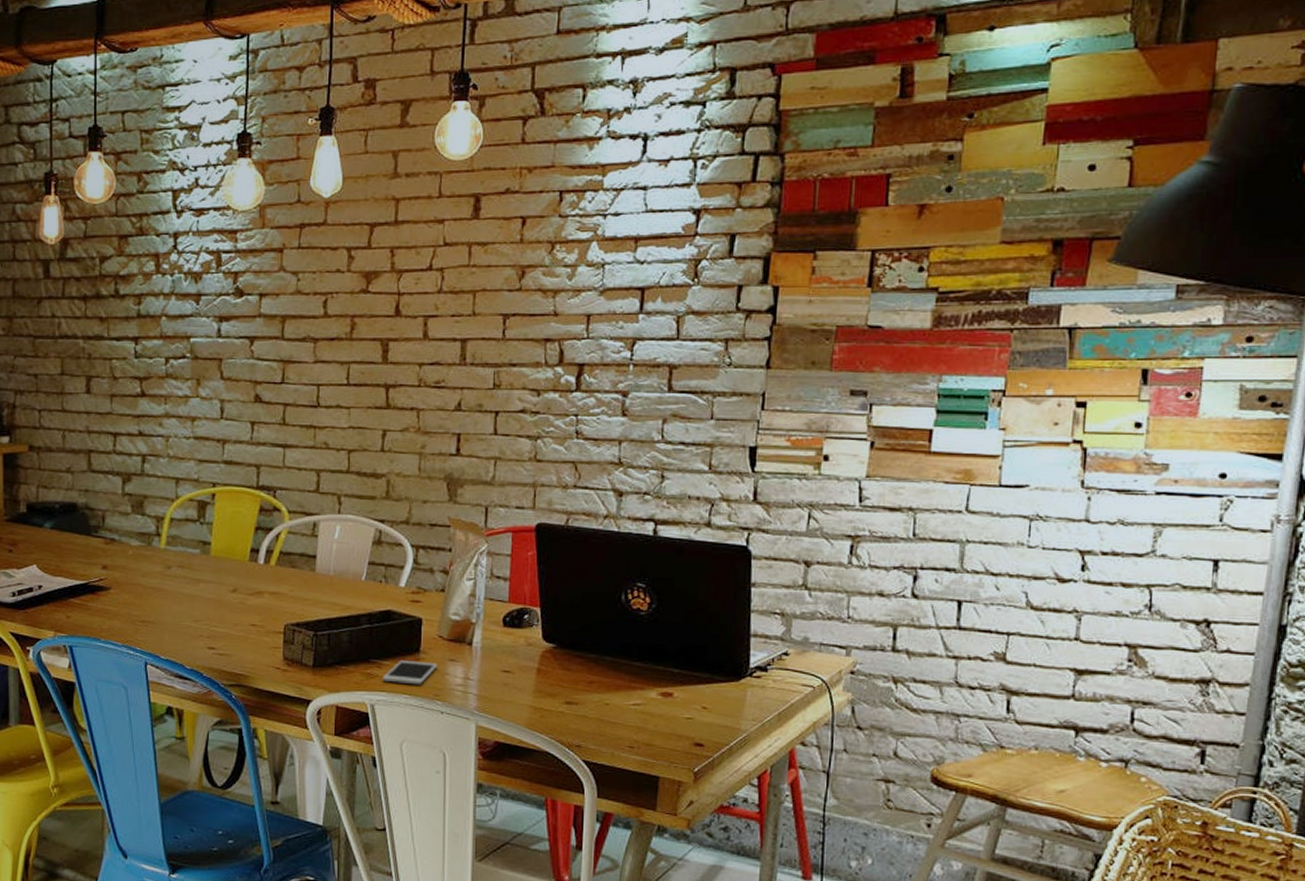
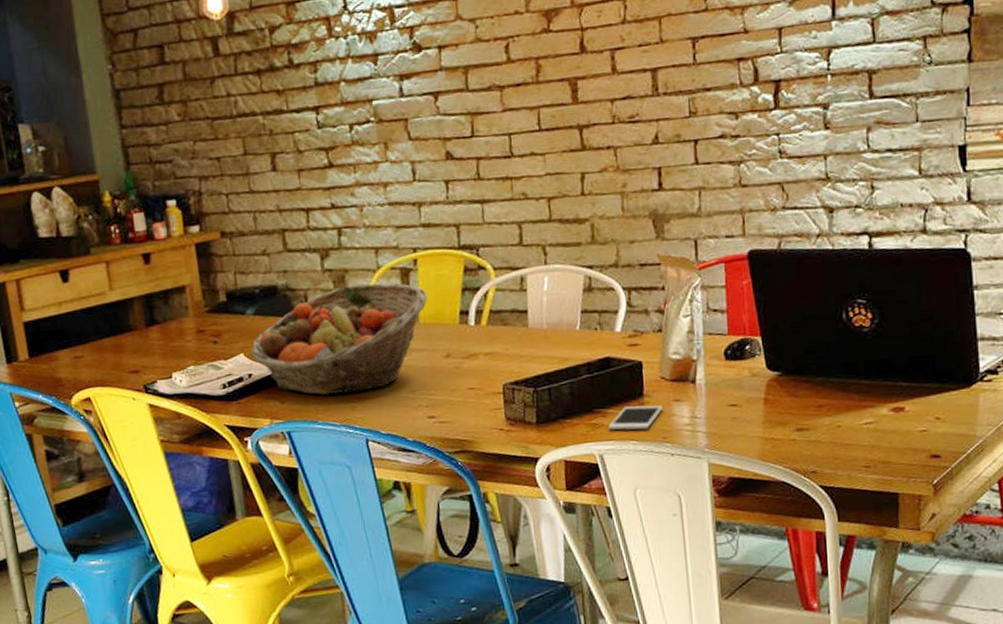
fruit basket: none [43,512,221,615] -> present [251,283,427,395]

